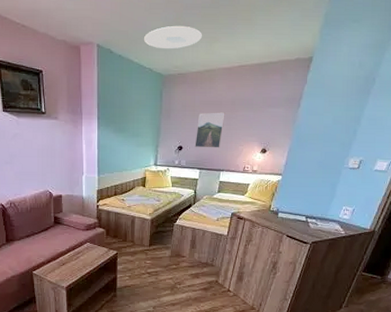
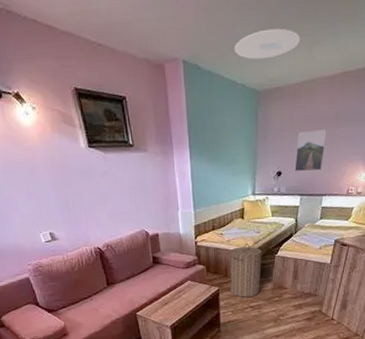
laundry hamper: none [129,211,161,263] -> present [230,244,262,298]

